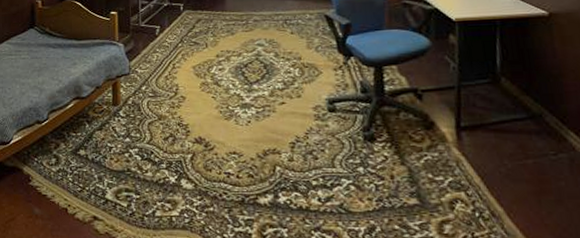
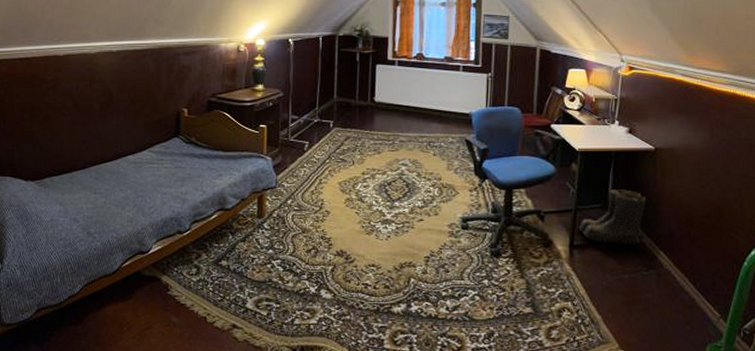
boots: none [464,61,545,125] -> present [578,189,646,244]

